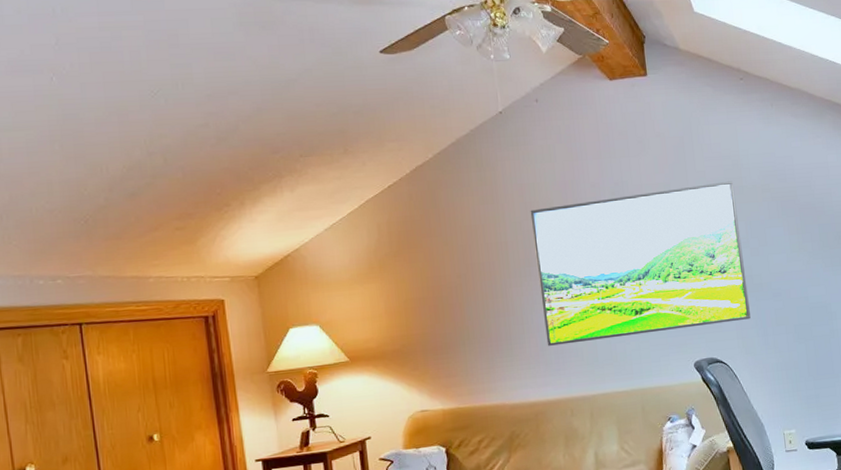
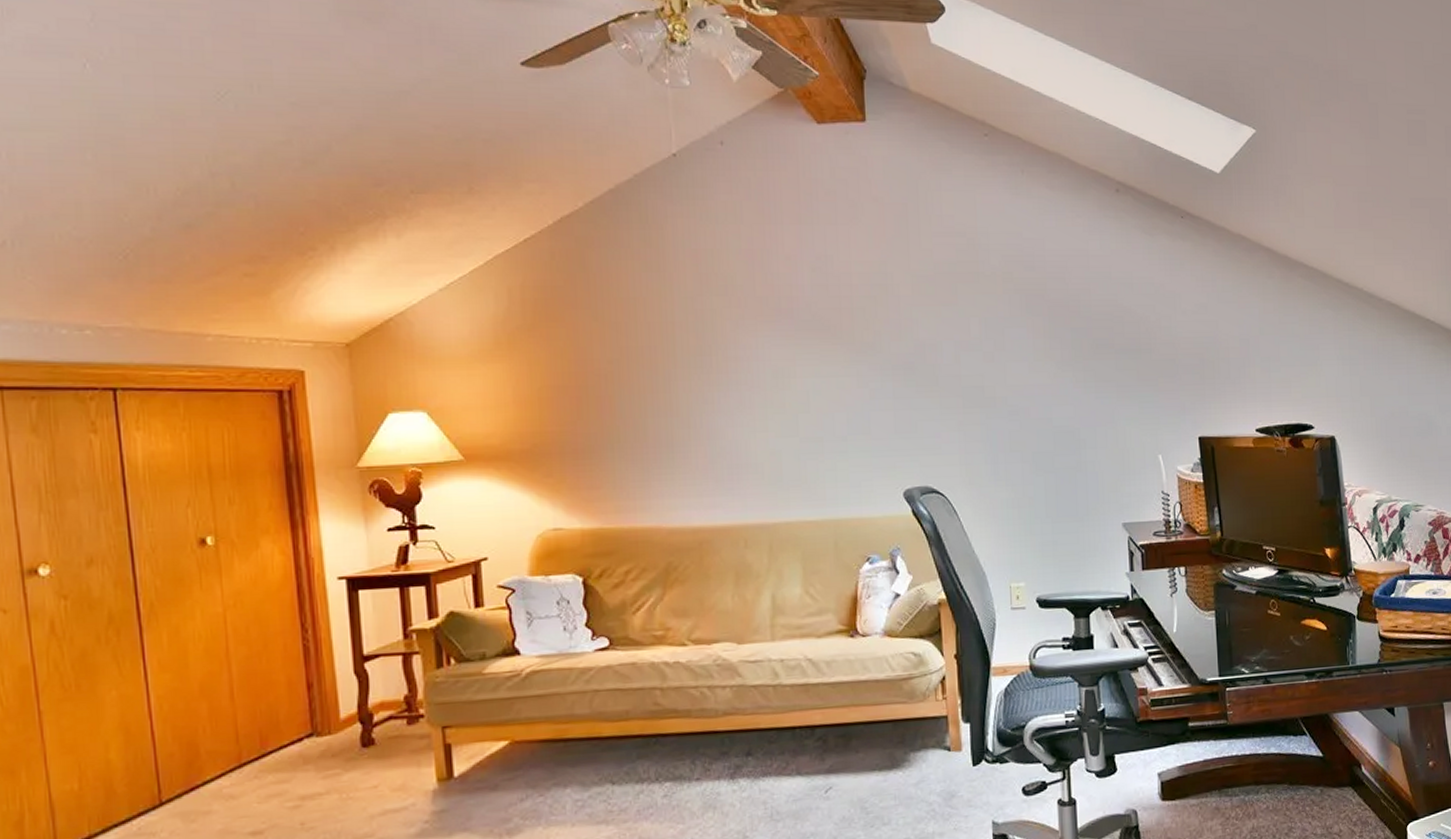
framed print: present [530,181,751,346] -> none [706,265,978,458]

